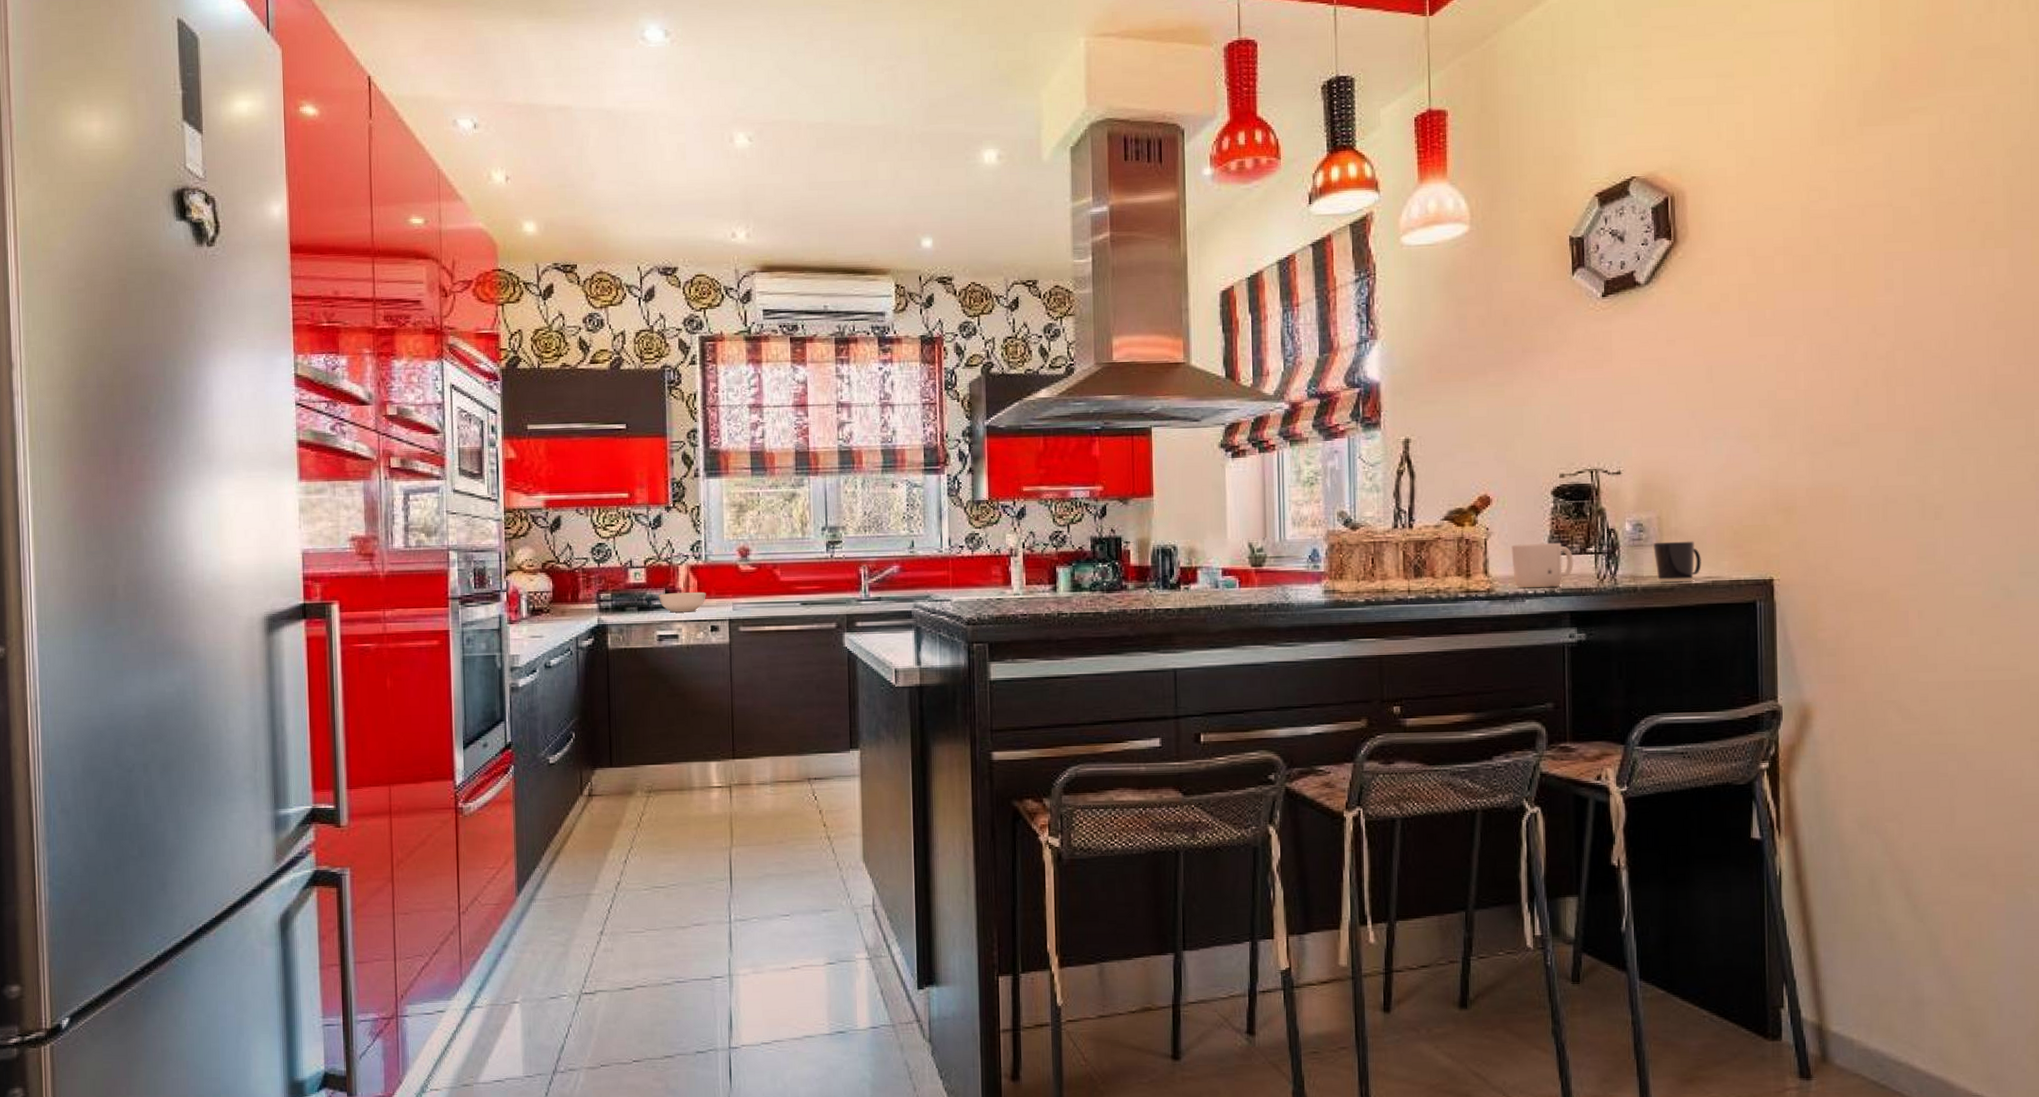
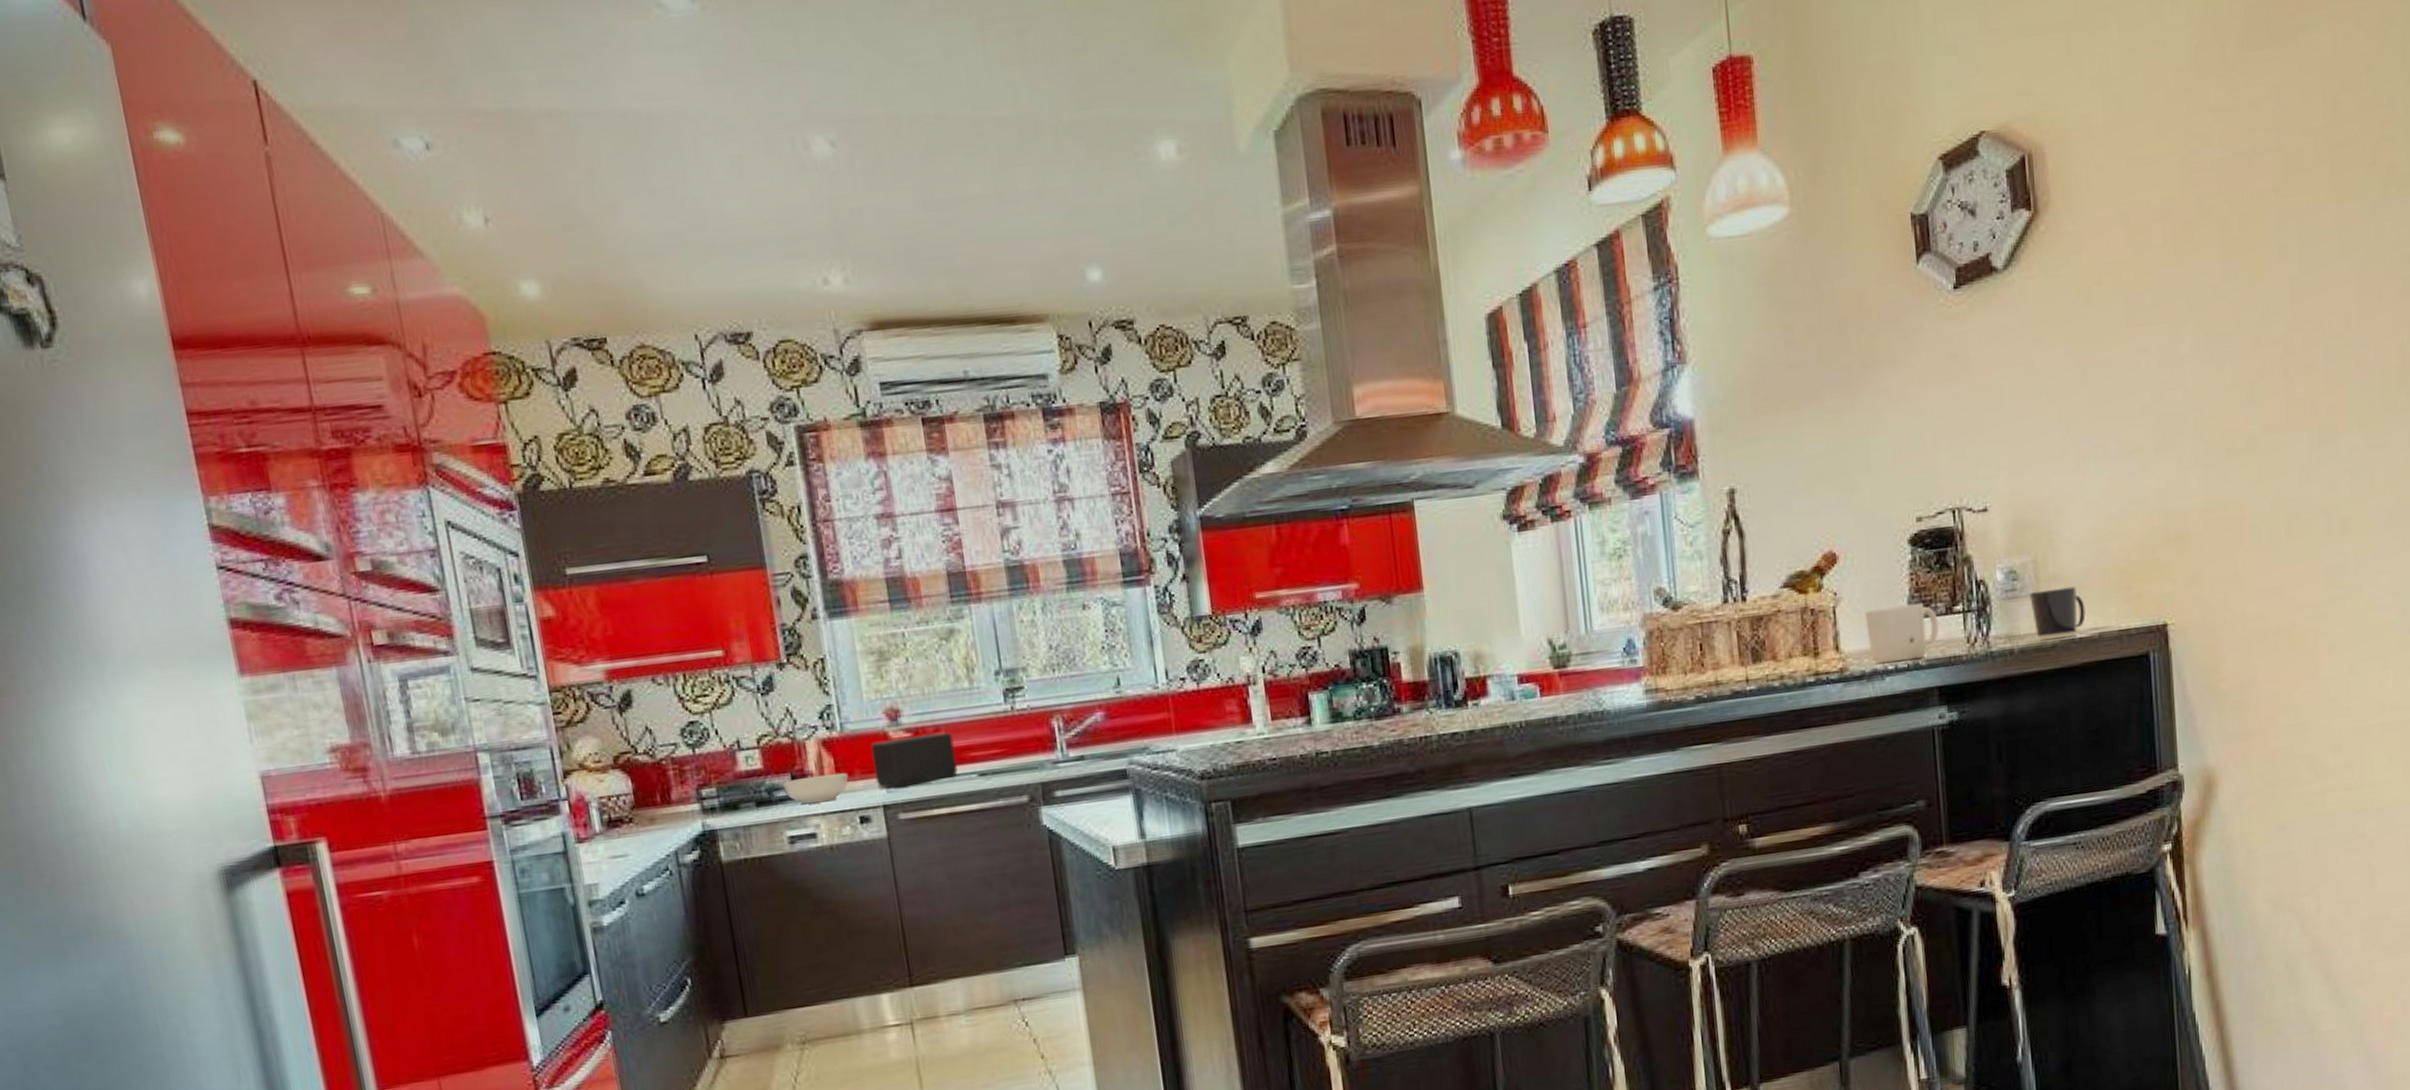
toaster: none [725,569,787,608] -> present [870,732,958,788]

